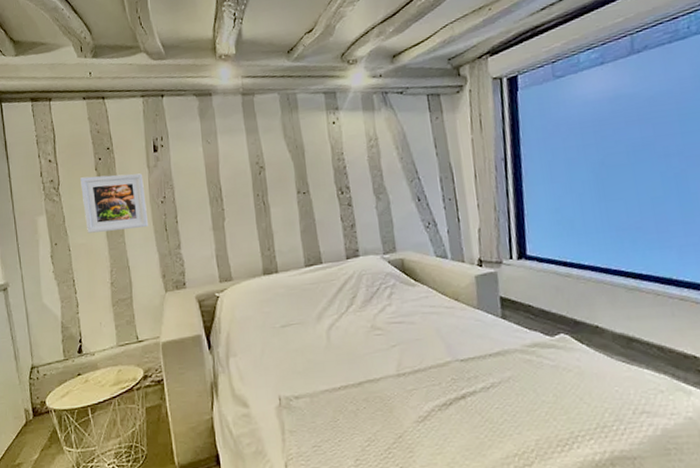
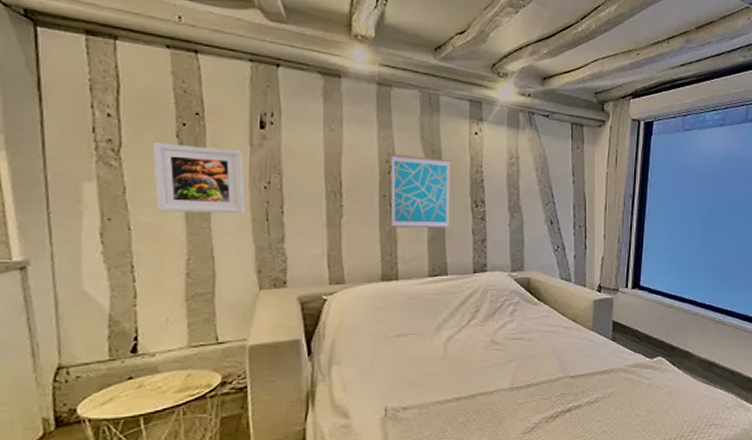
wall art: none [260,152,319,224] -> present [391,154,450,229]

